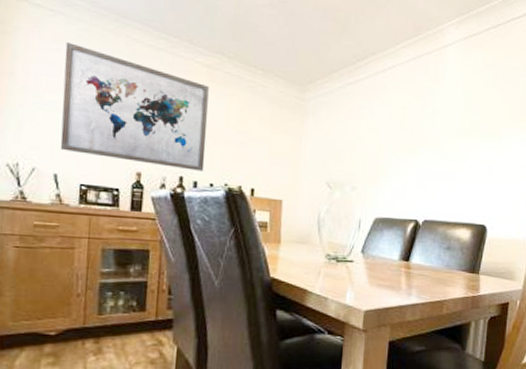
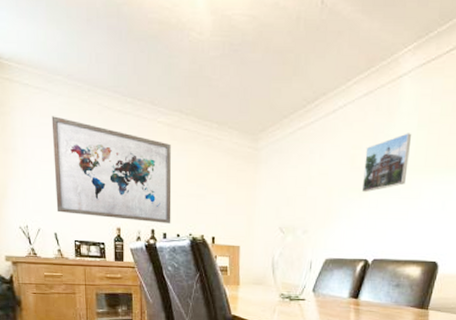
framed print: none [411,98,457,153] -> present [361,133,411,193]

